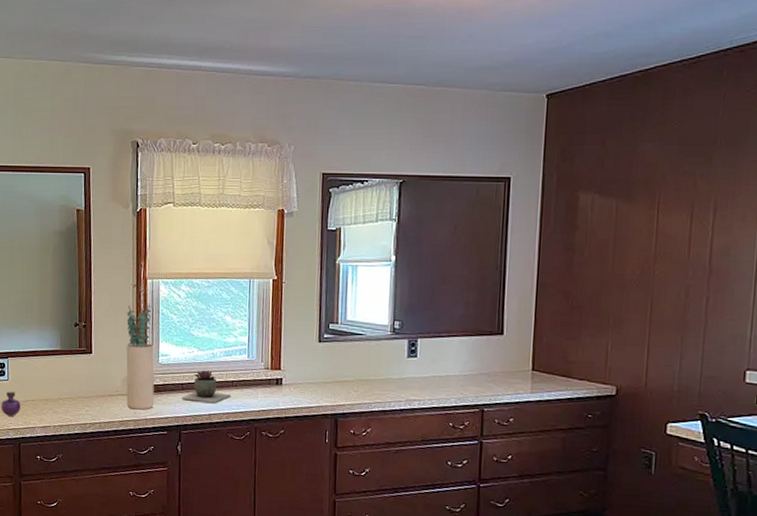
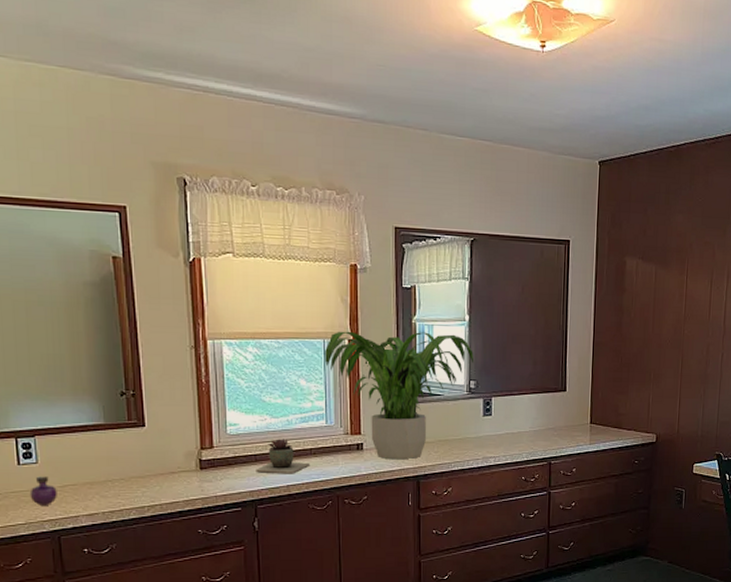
vase: present [126,303,155,410] -> none [185,367,224,487]
potted plant: none [250,271,400,397] -> present [325,331,474,460]

